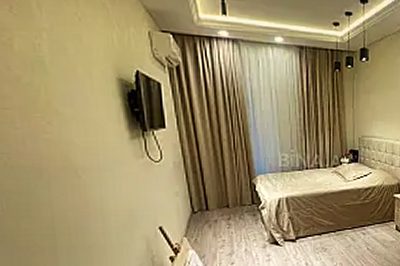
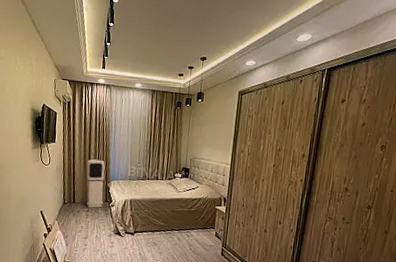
air purifier: none [218,148,250,214] -> present [86,159,105,208]

